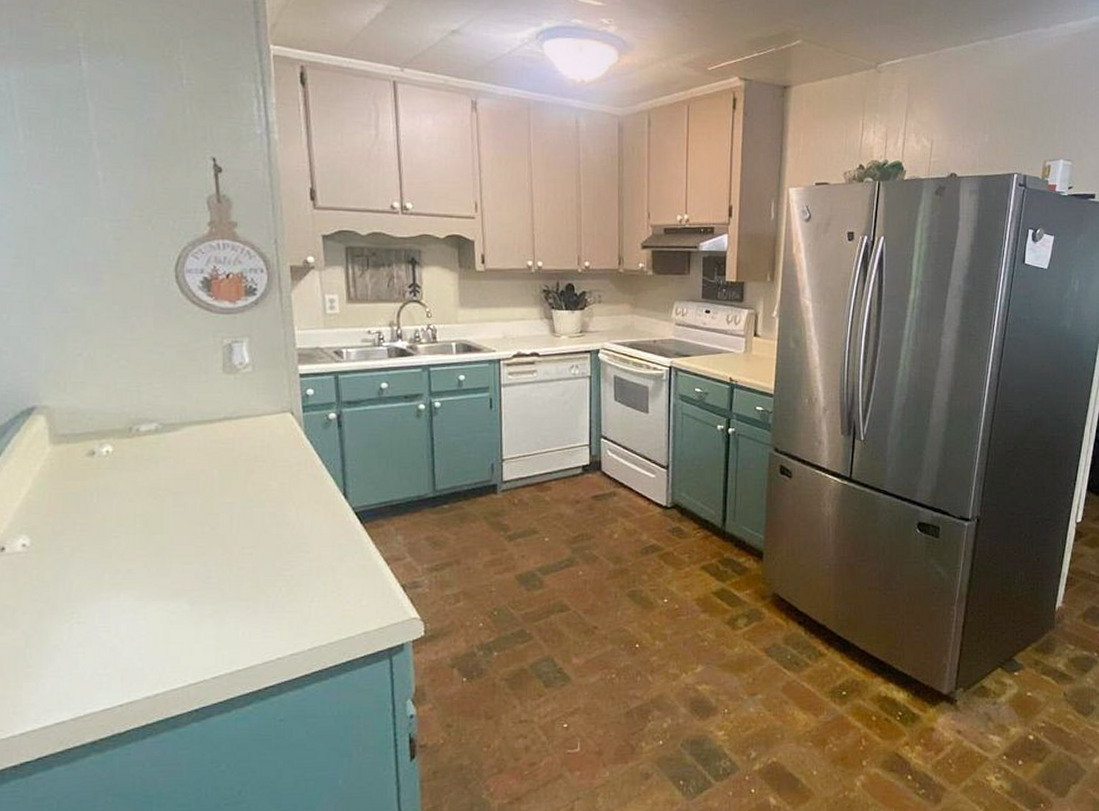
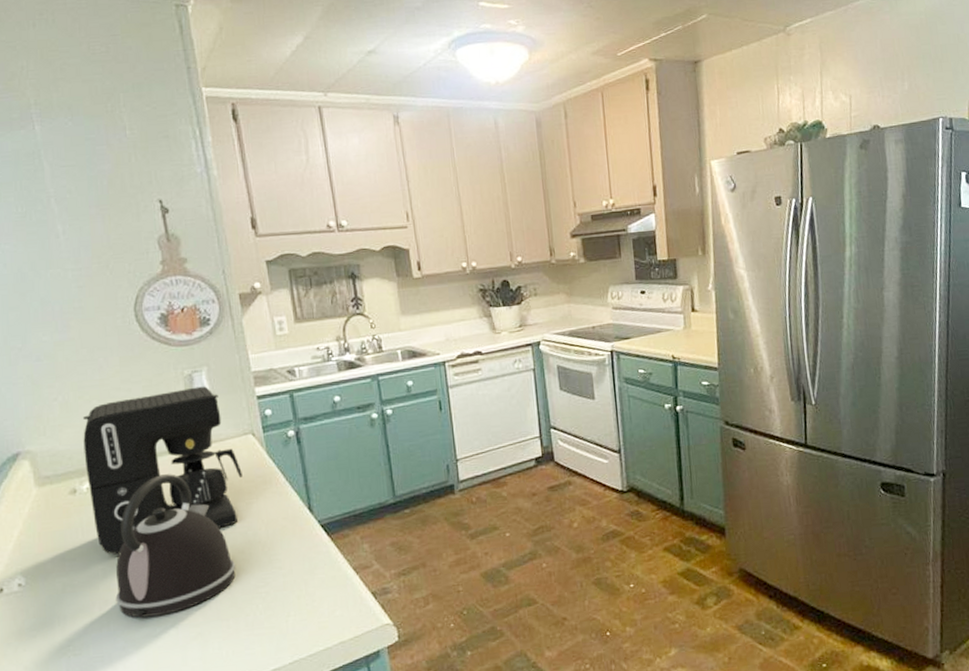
coffee maker: none [106,358,277,523] -> present [83,386,242,555]
kettle: none [128,445,260,590] -> present [115,474,236,618]

